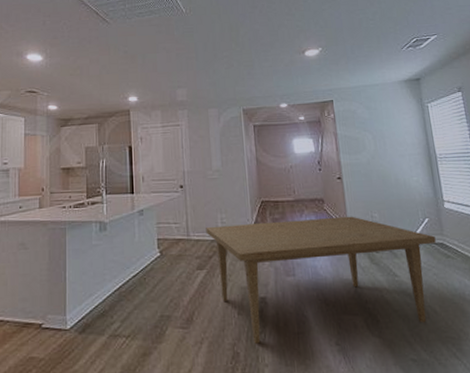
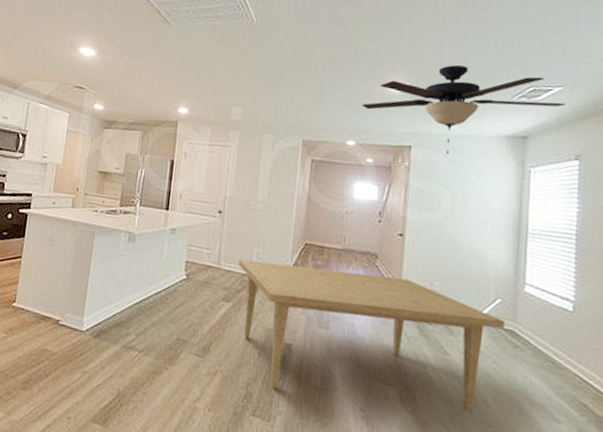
ceiling fan: none [287,28,442,102] -> present [362,65,566,154]

